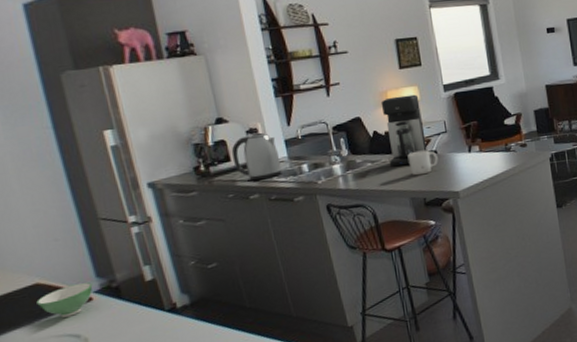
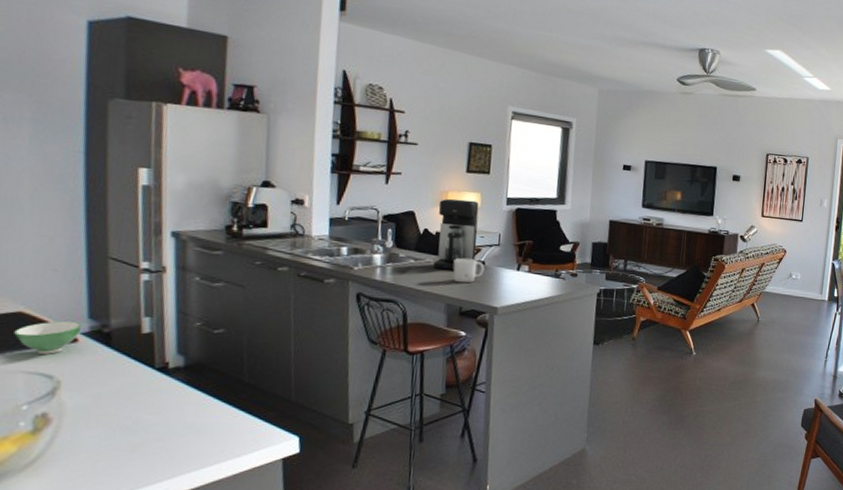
kettle: present [231,132,282,181] -> none [269,204,320,254]

